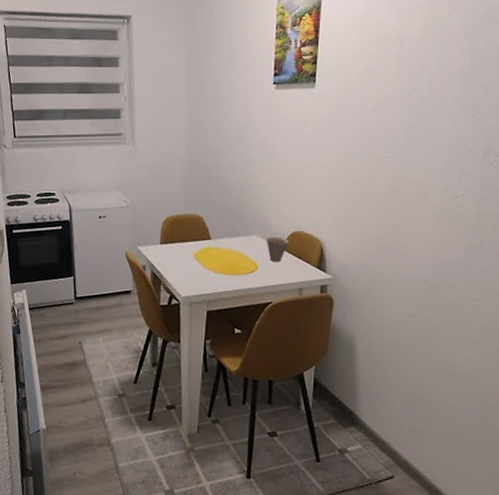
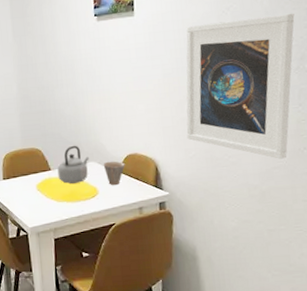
teapot: none [218,216,252,256] -> present [57,145,89,184]
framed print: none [357,101,485,254] -> present [186,13,295,159]

